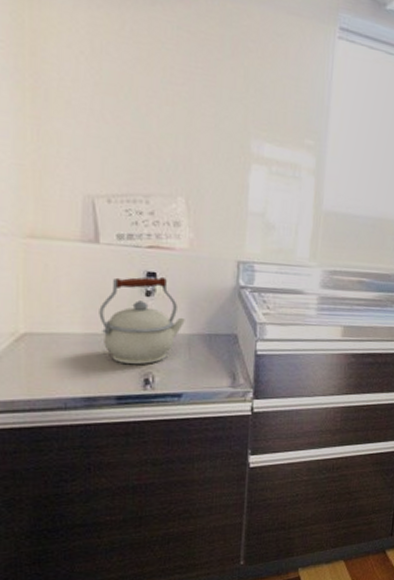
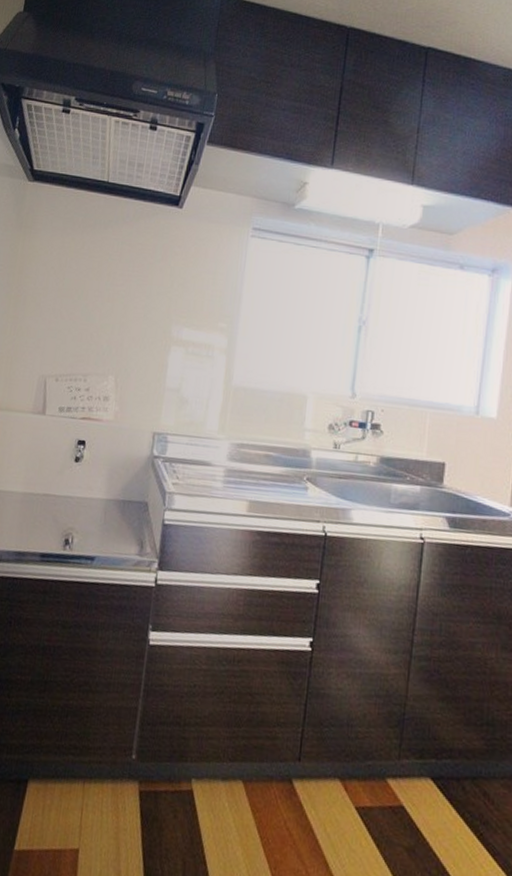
kettle: present [99,277,185,365] -> none [37,444,104,525]

